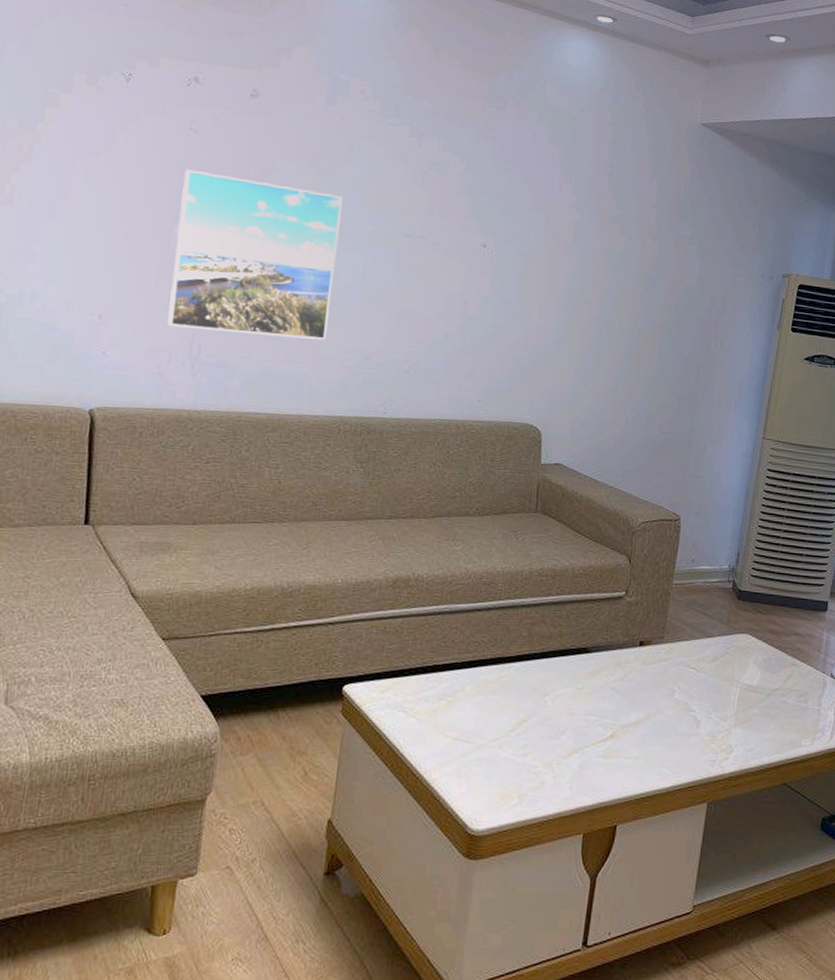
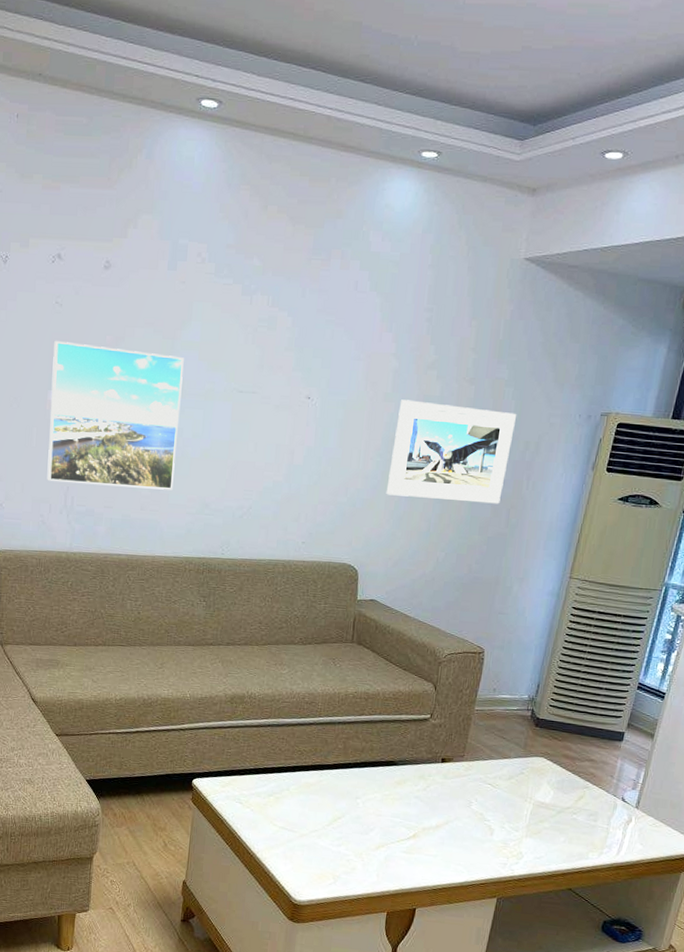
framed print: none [570,252,702,362] -> present [386,399,517,504]

